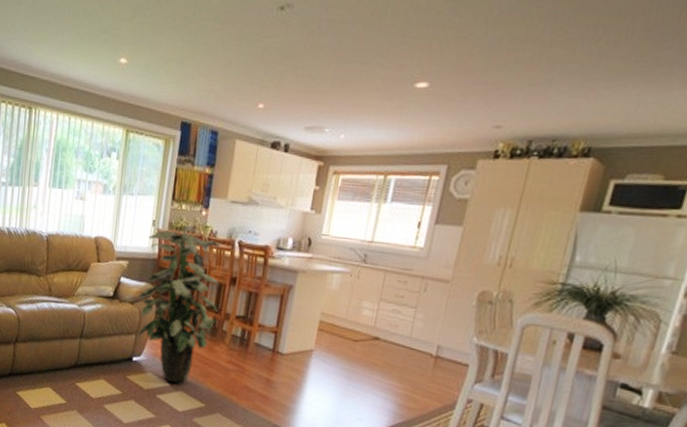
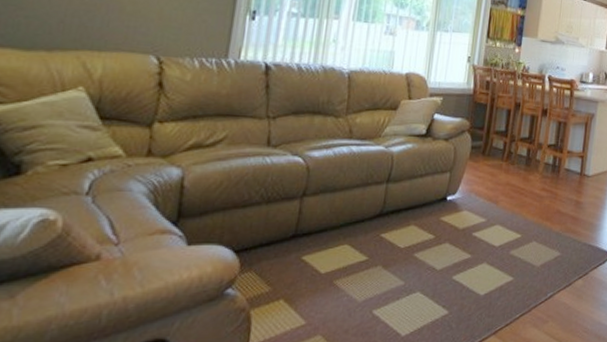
indoor plant: present [138,225,221,383] -> none [453,62,533,218]

